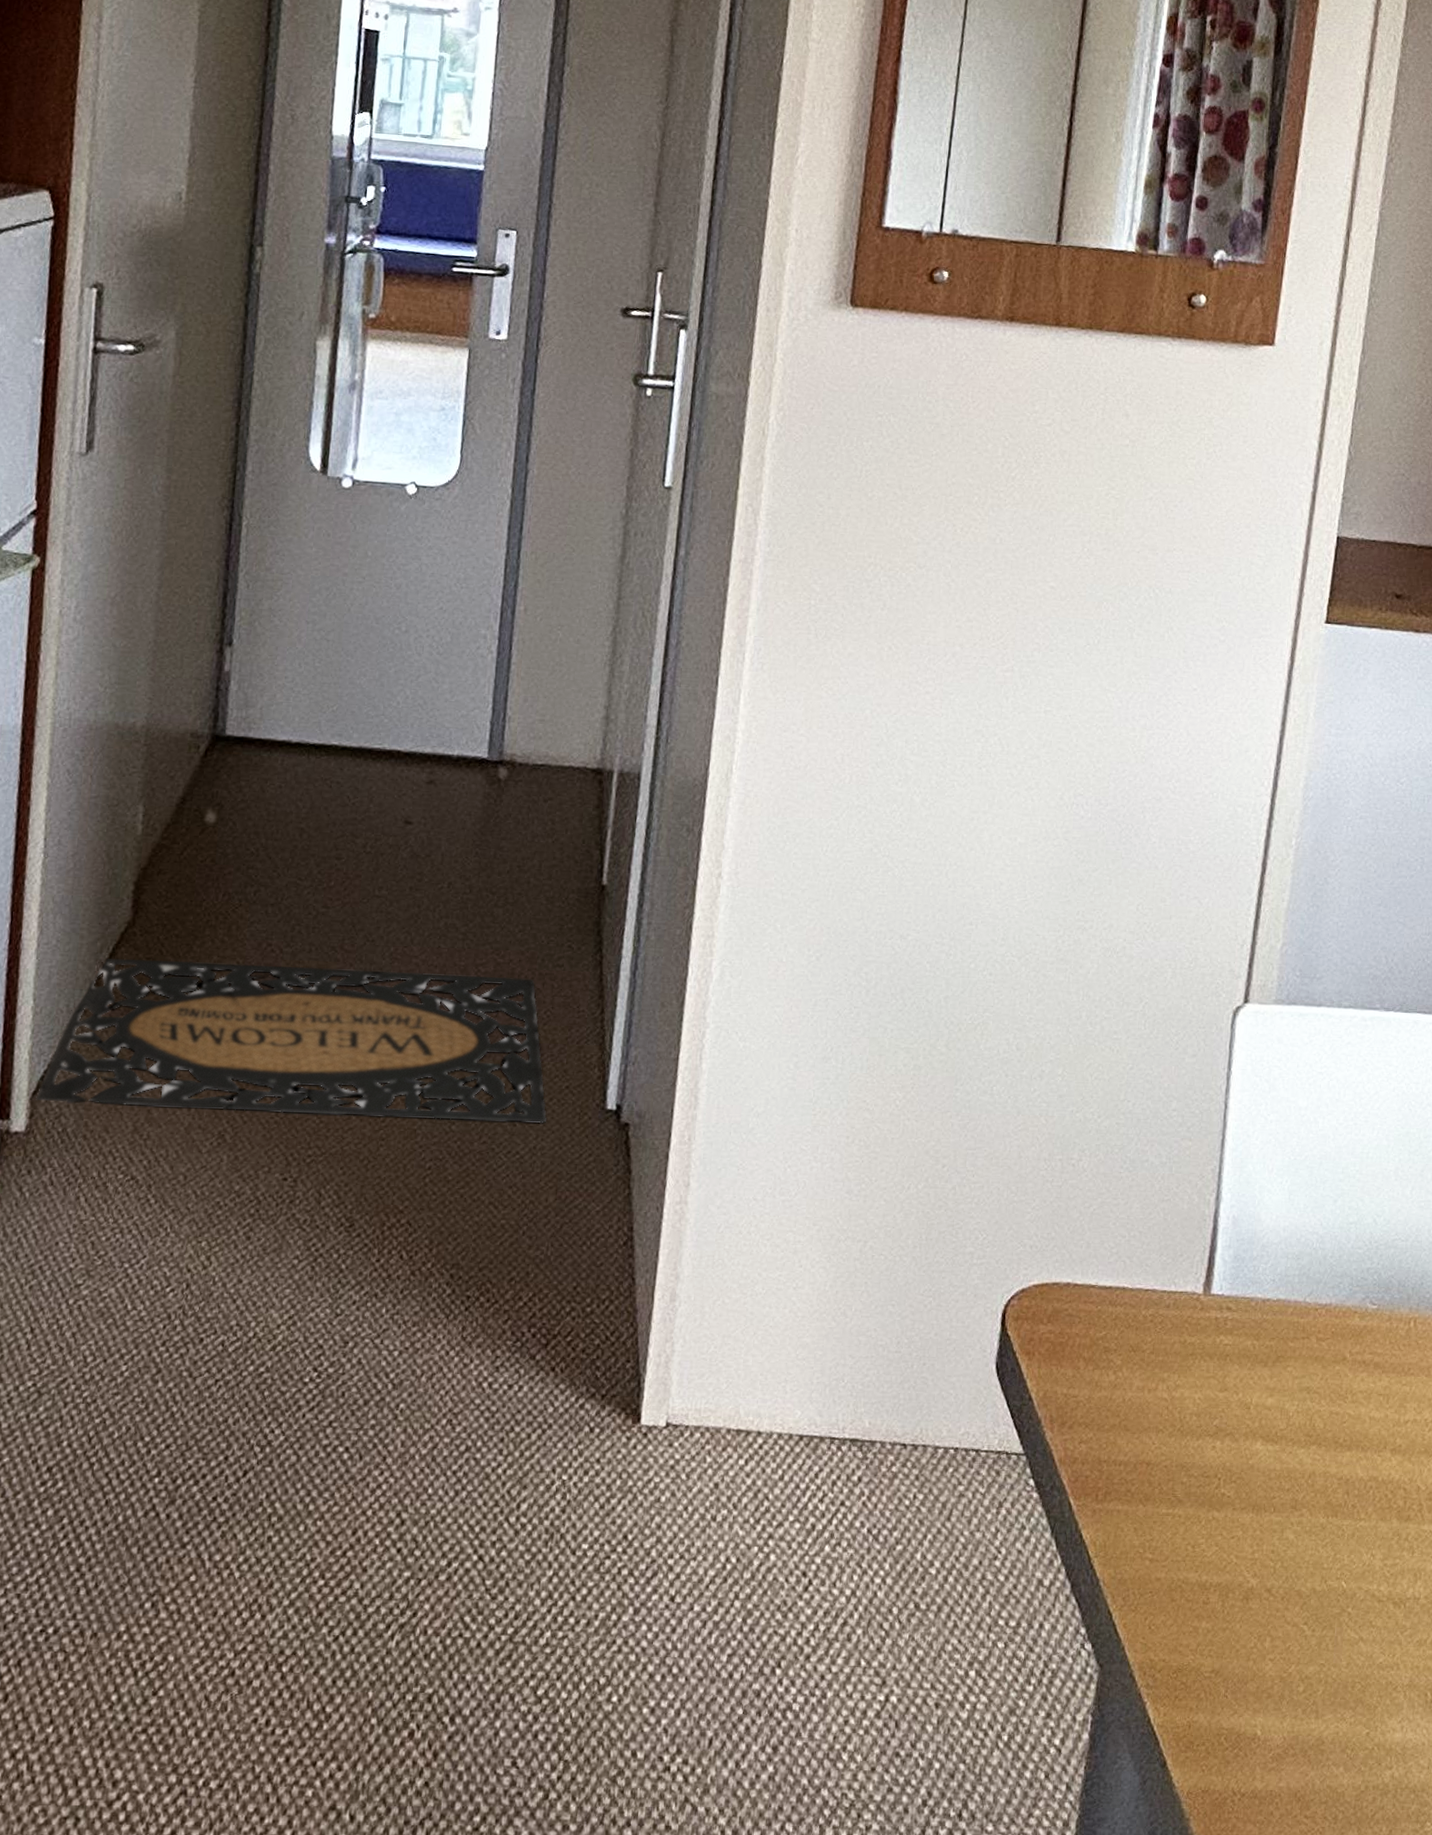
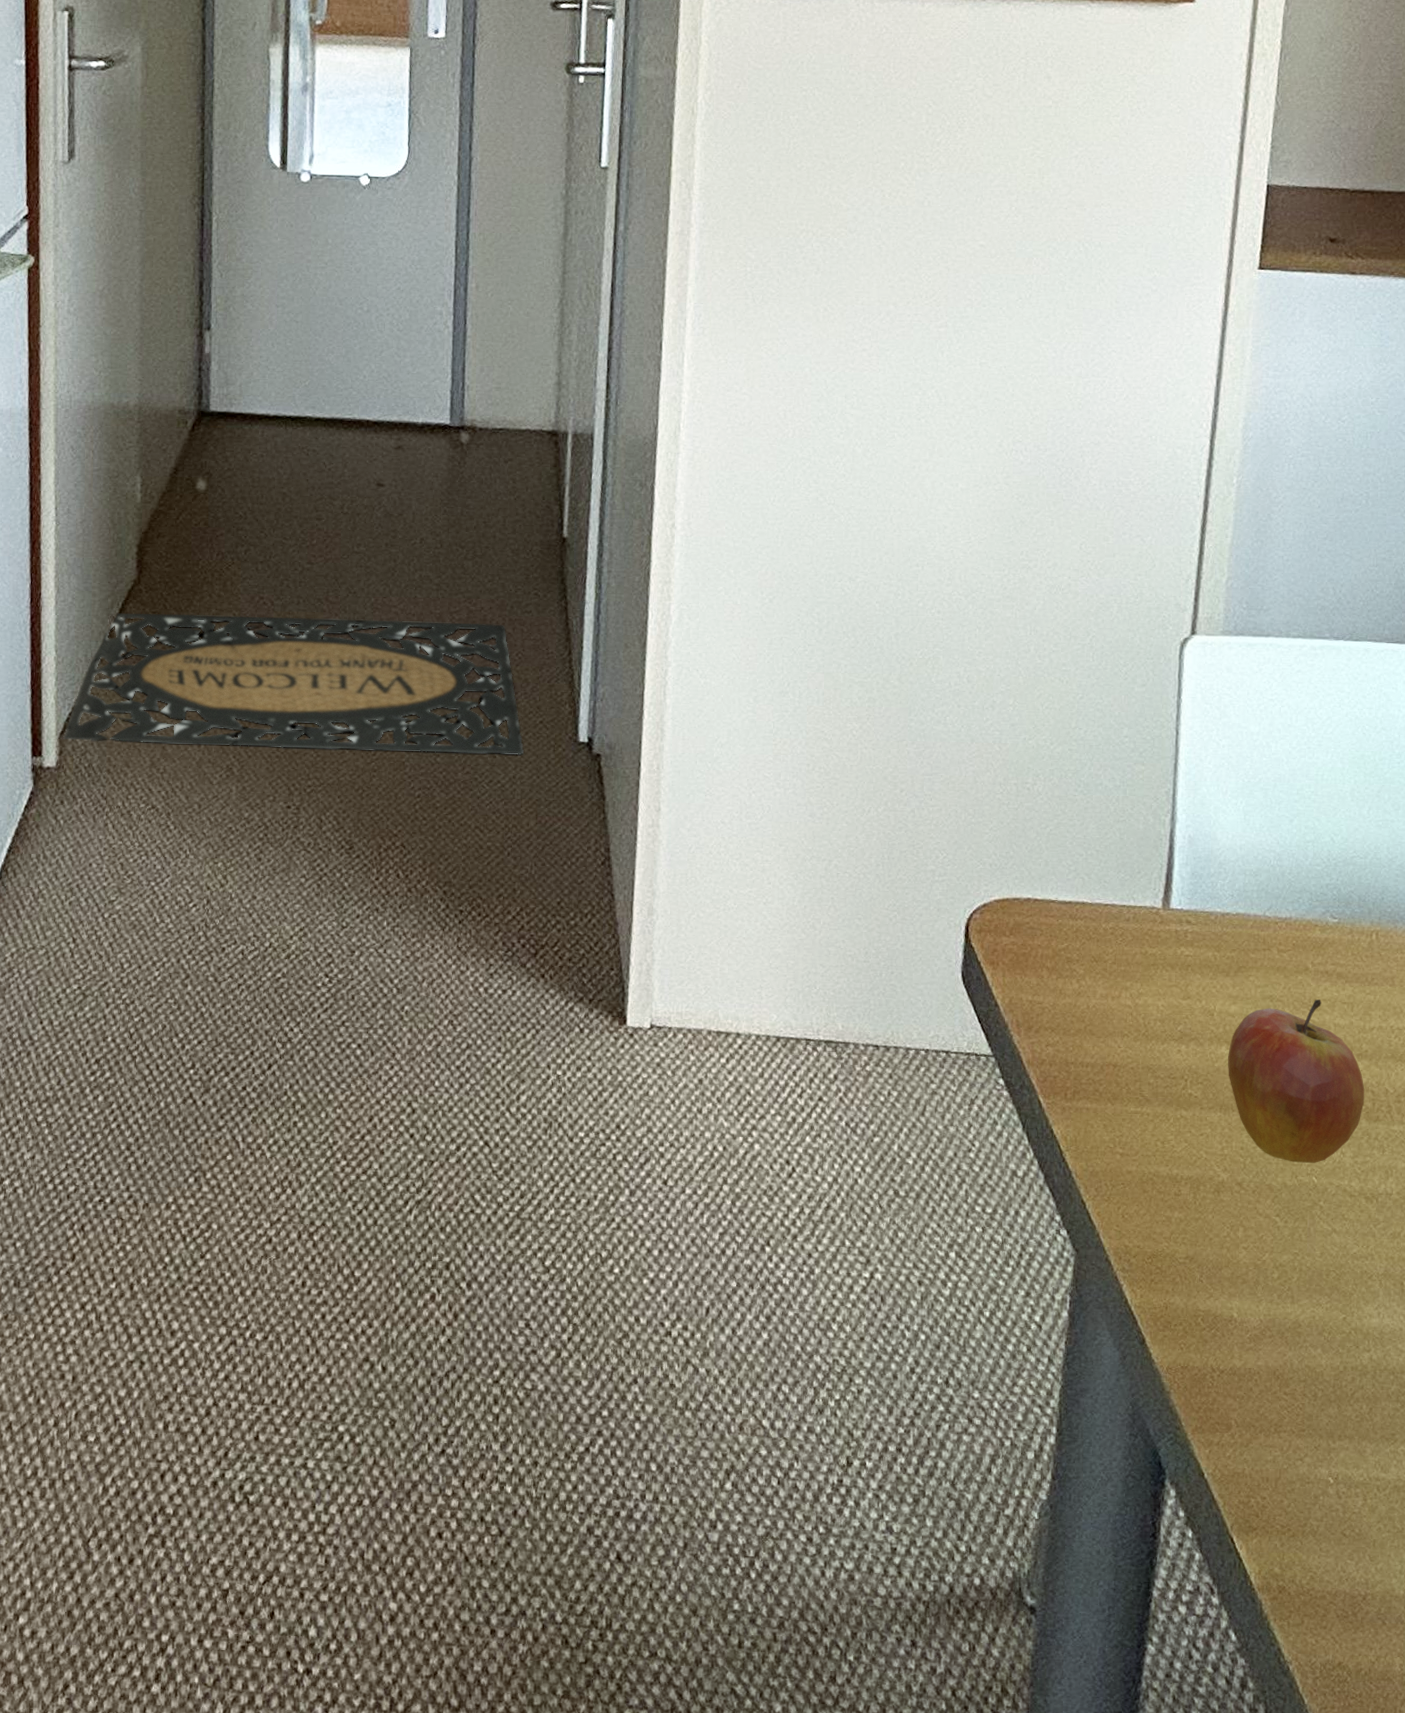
fruit: none [1262,1391,1397,1566] -> present [1228,999,1365,1163]

